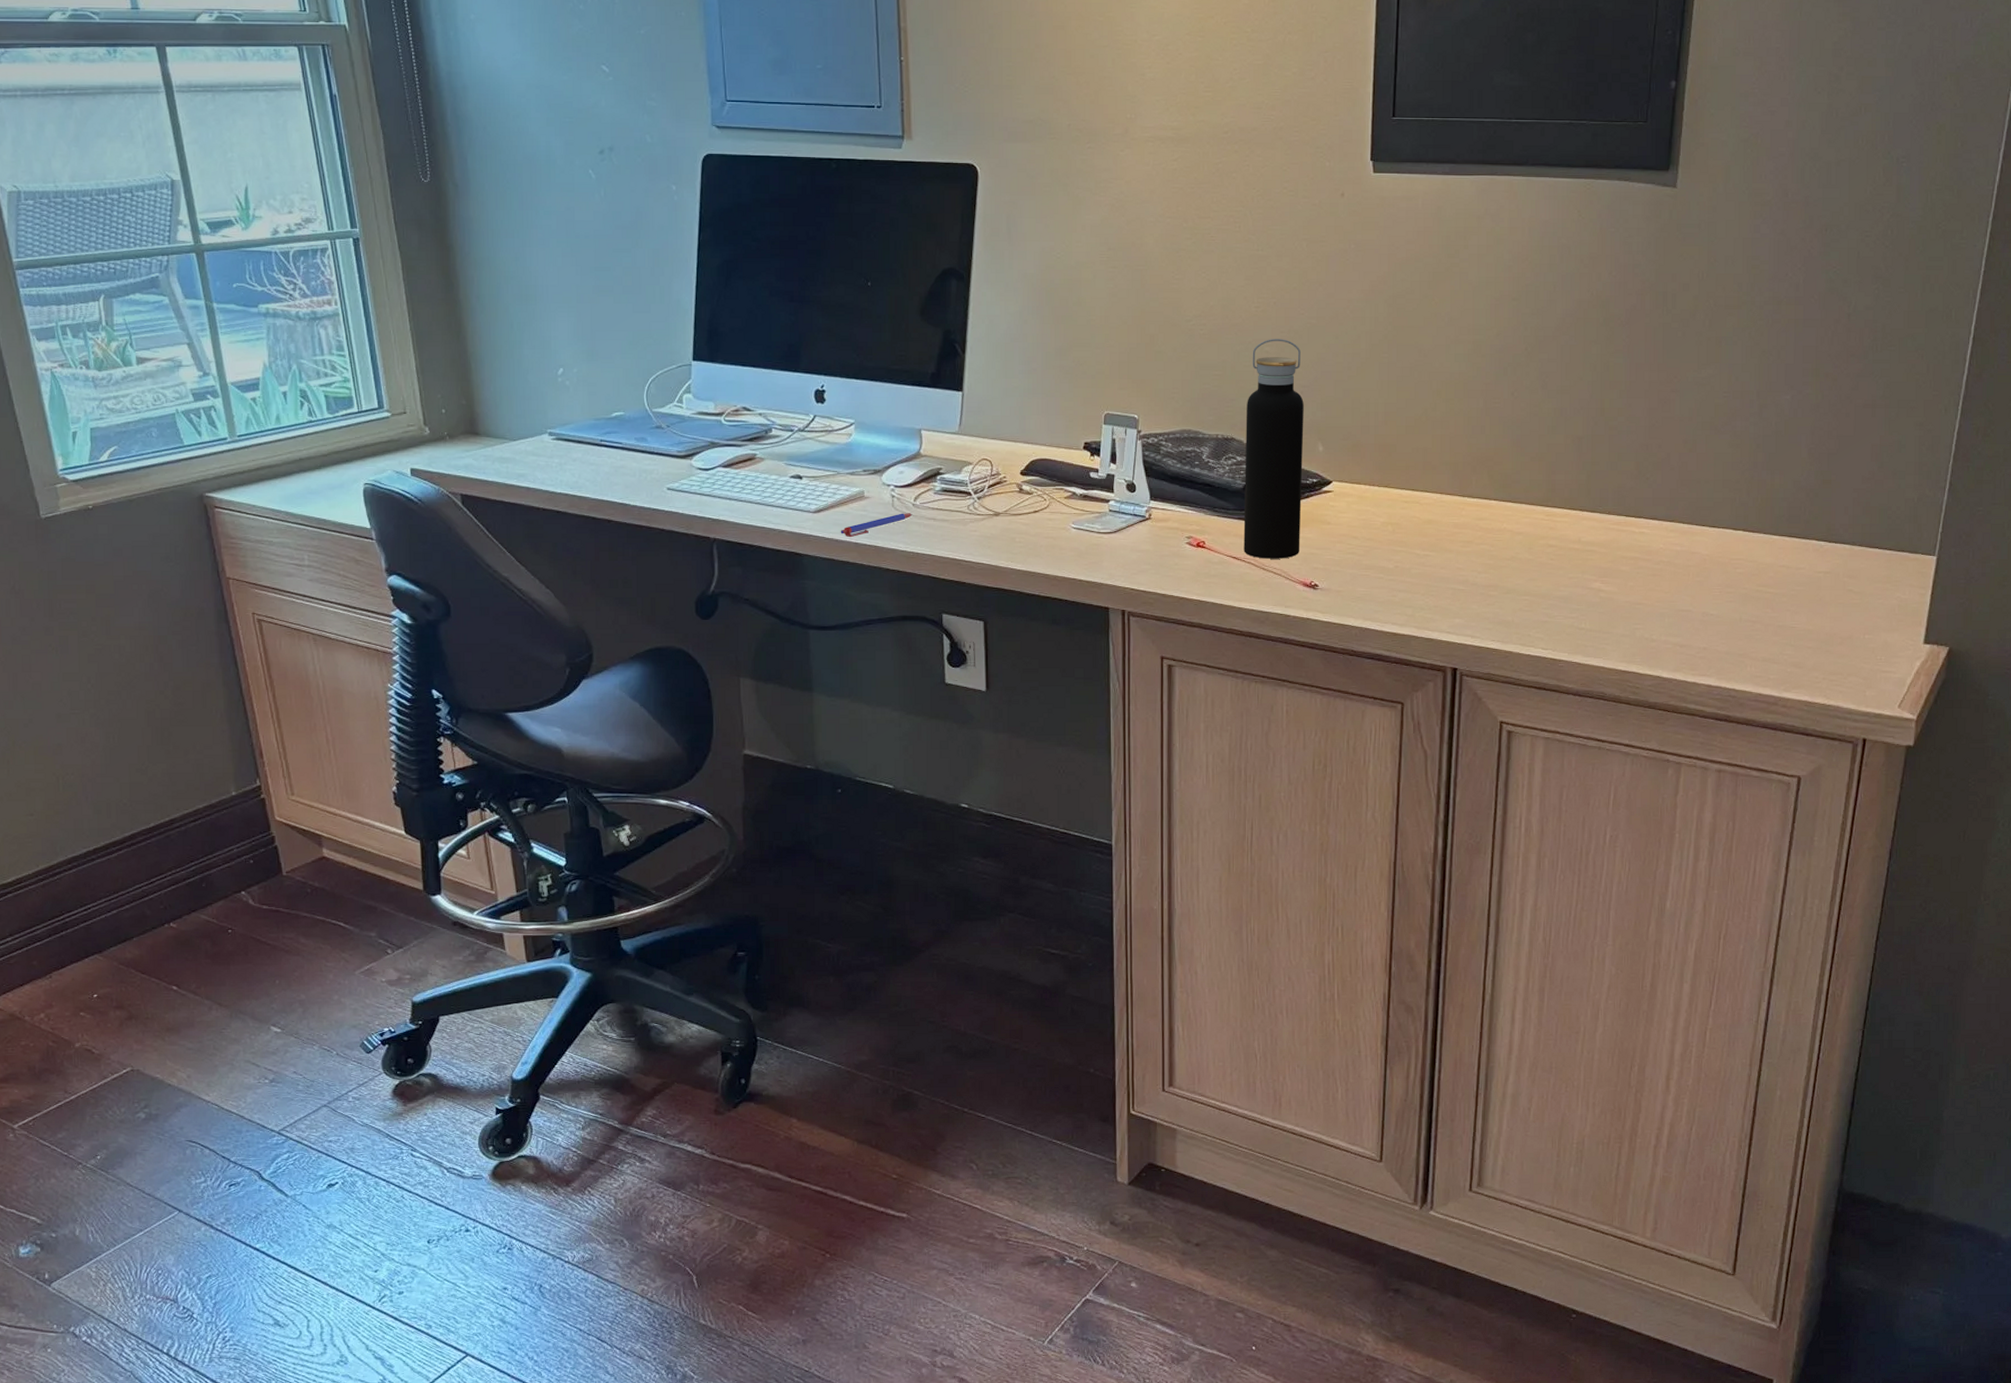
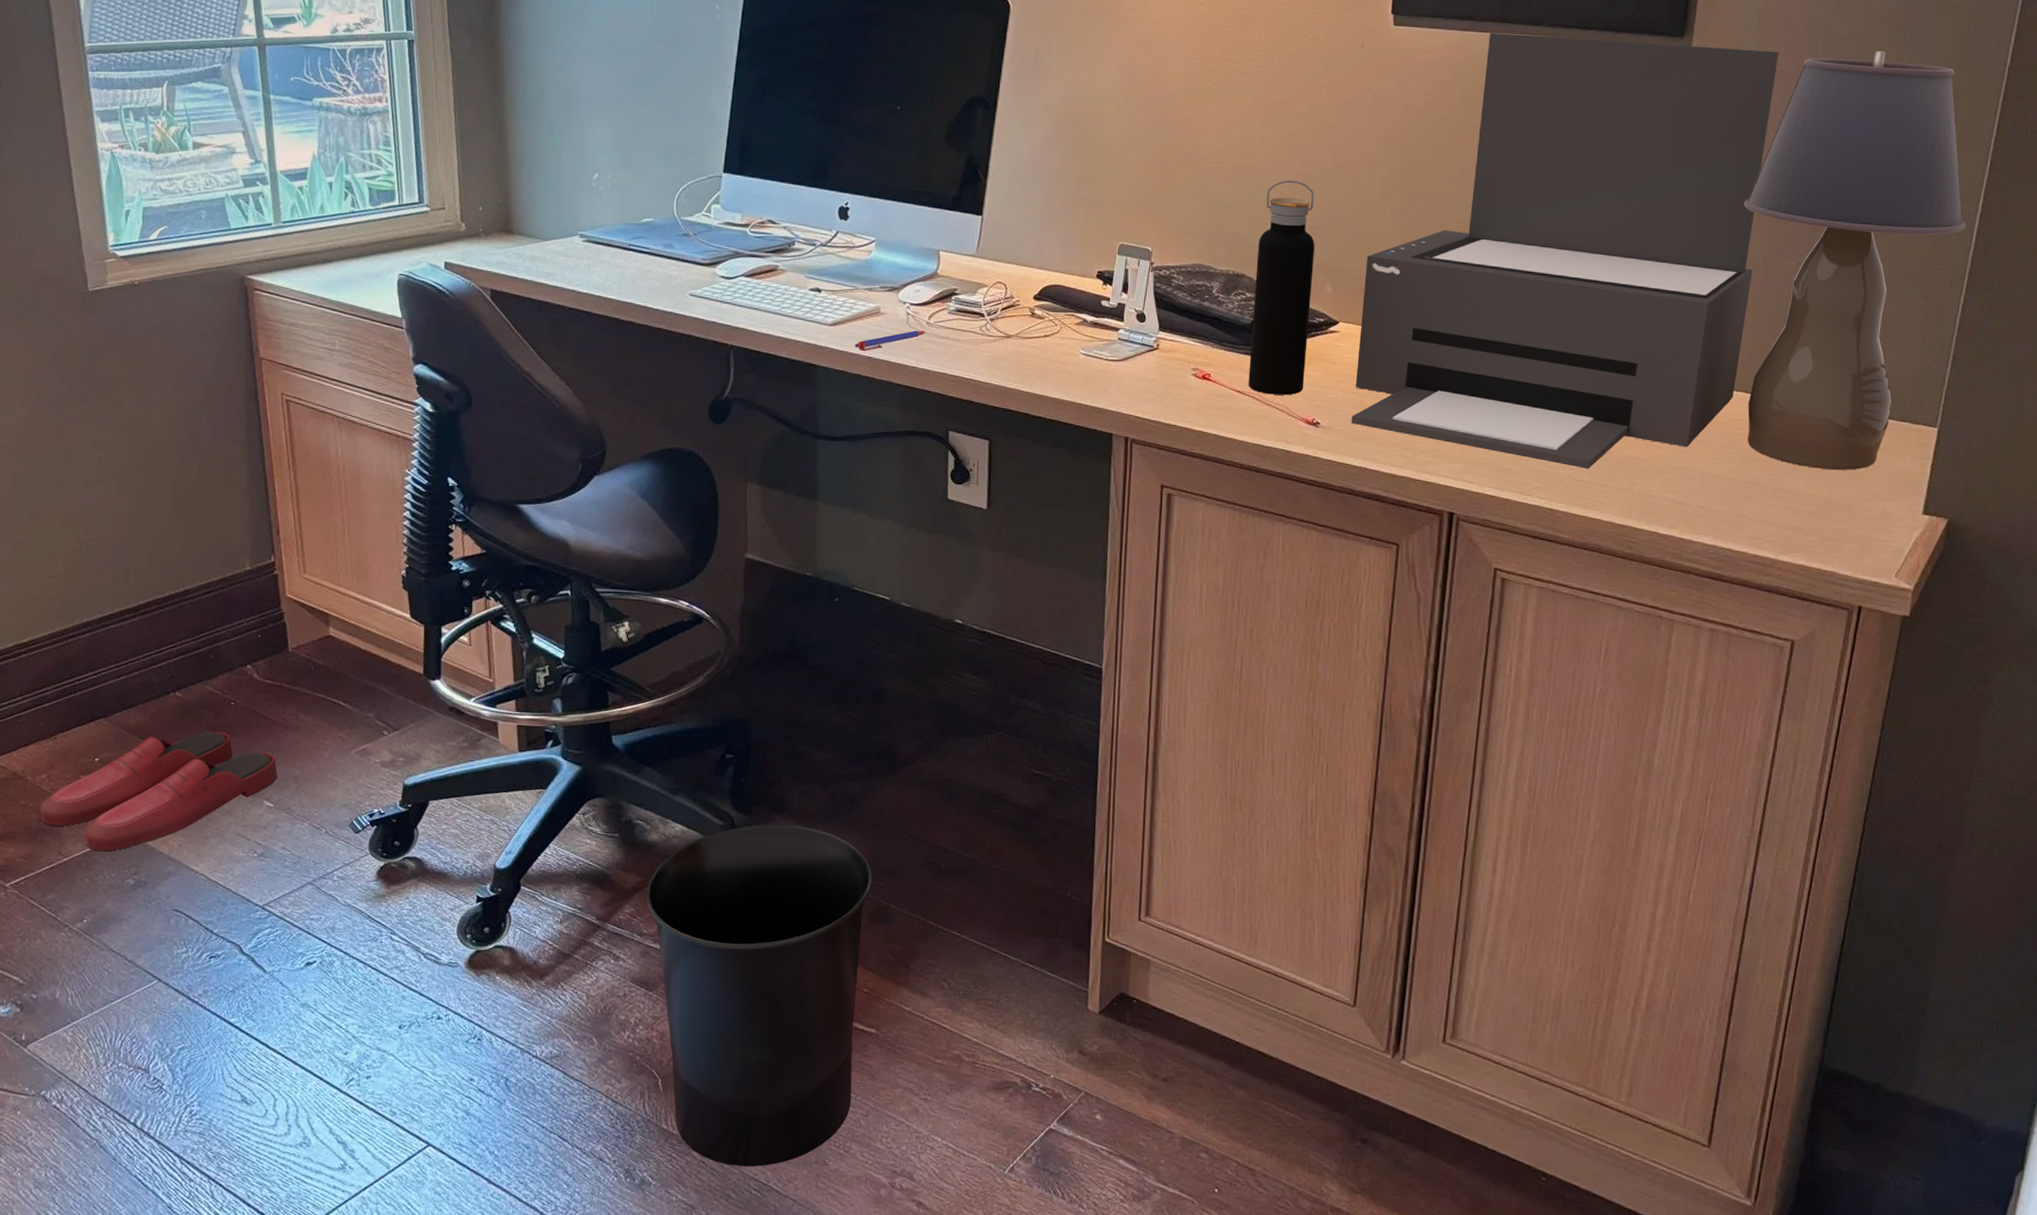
slippers: none [42,960,282,1088] -> present [40,731,278,852]
waste bin: none [667,1018,893,1355] -> present [646,824,872,1167]
printer: none [1349,175,1766,616] -> present [1351,33,1779,469]
table lamp: none [1736,174,1959,604] -> present [1744,50,1966,470]

